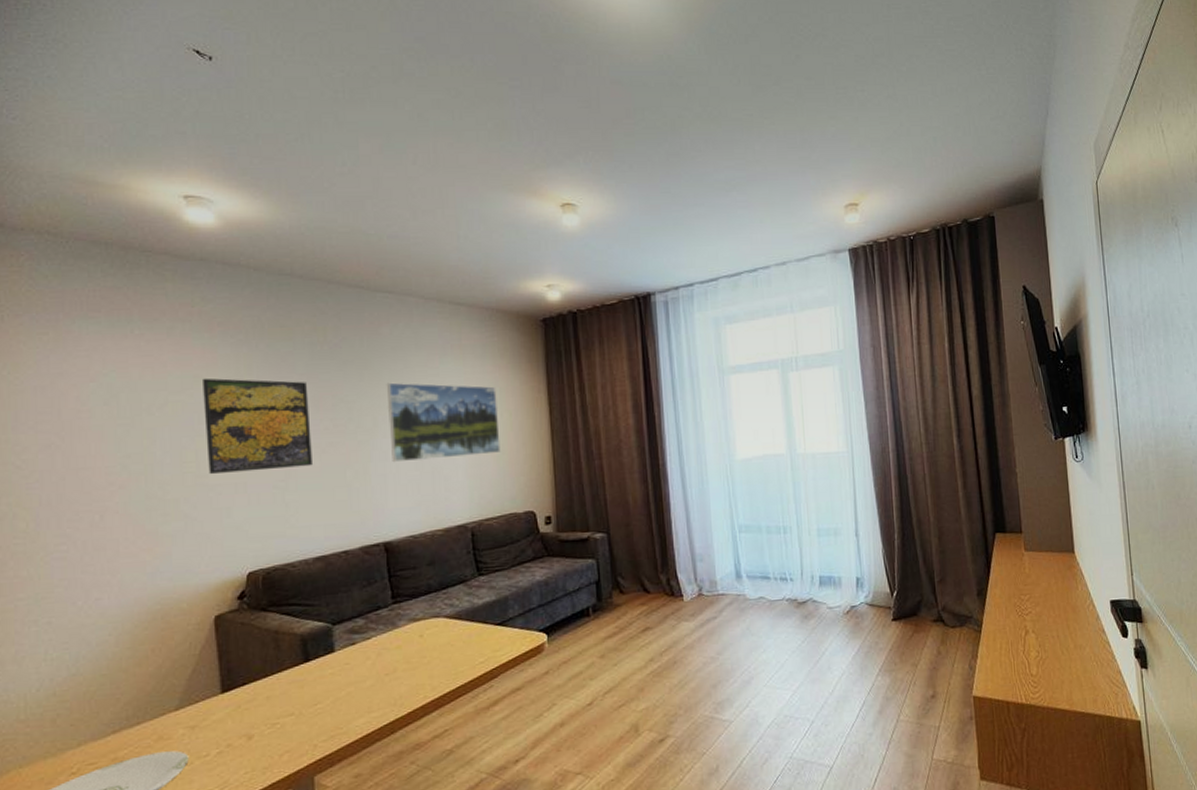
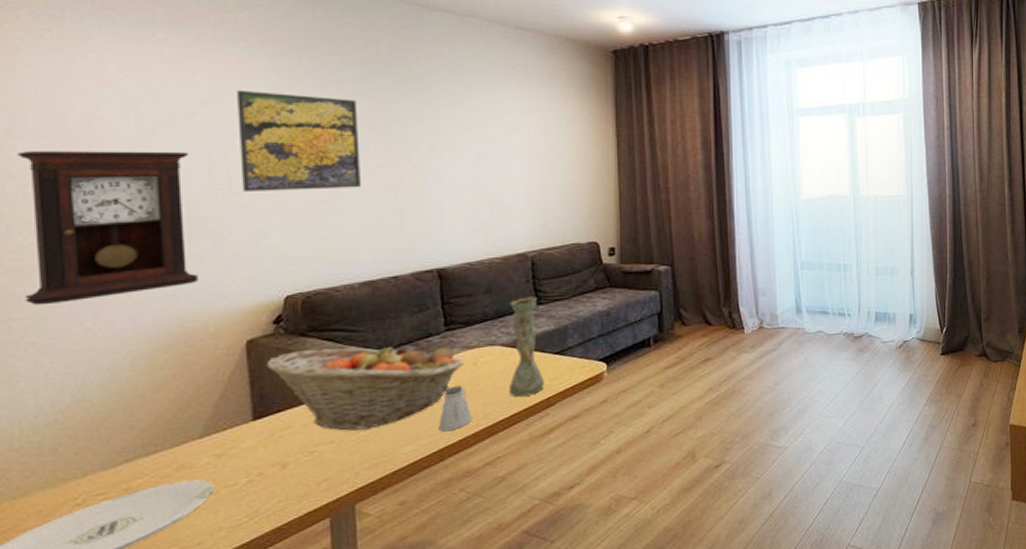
pendulum clock: none [21,439,172,587] -> present [17,151,198,306]
fruit basket: none [232,614,411,703] -> present [267,341,464,431]
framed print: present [386,382,501,463] -> none [444,105,565,188]
saltshaker: none [389,658,421,704] -> present [438,386,473,432]
vase: none [452,568,487,670] -> present [509,297,544,398]

